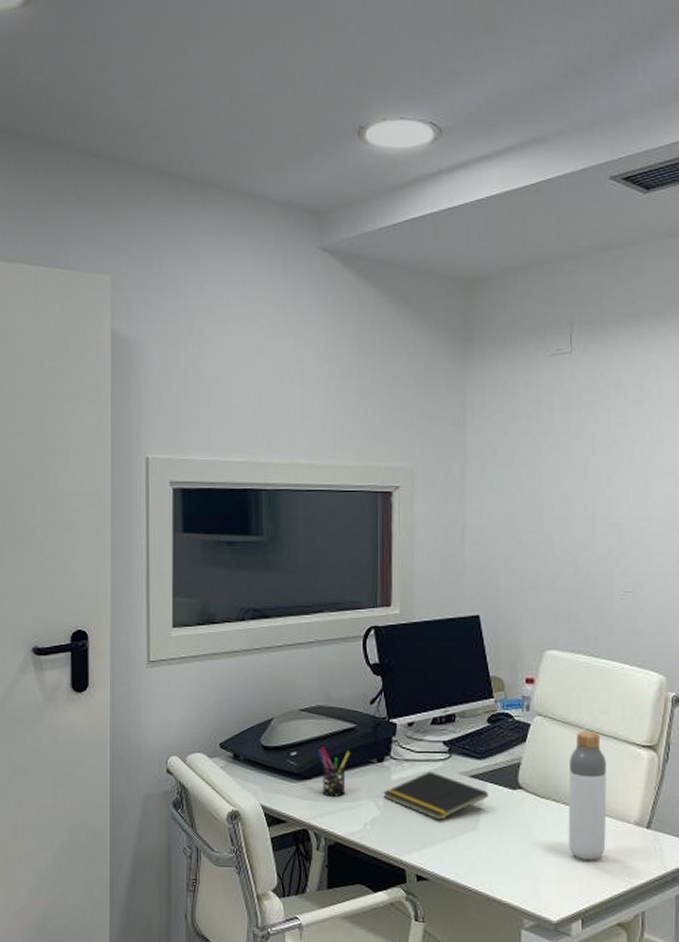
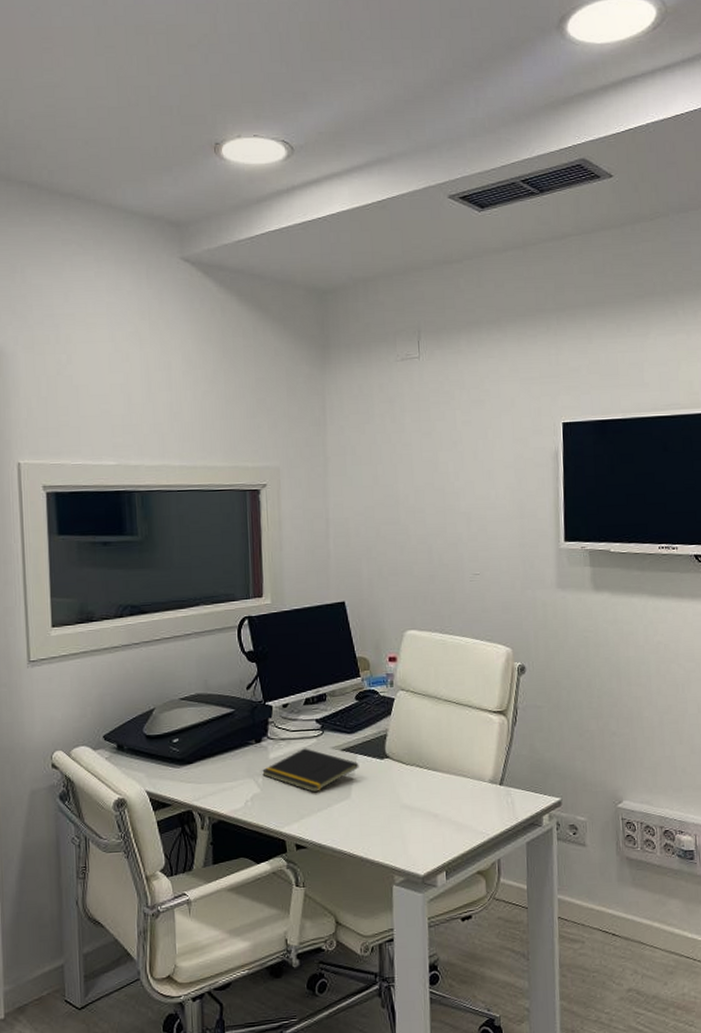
pen holder: present [317,746,351,797] -> none [198,732,231,778]
bottle: present [568,730,607,860] -> none [430,701,465,817]

